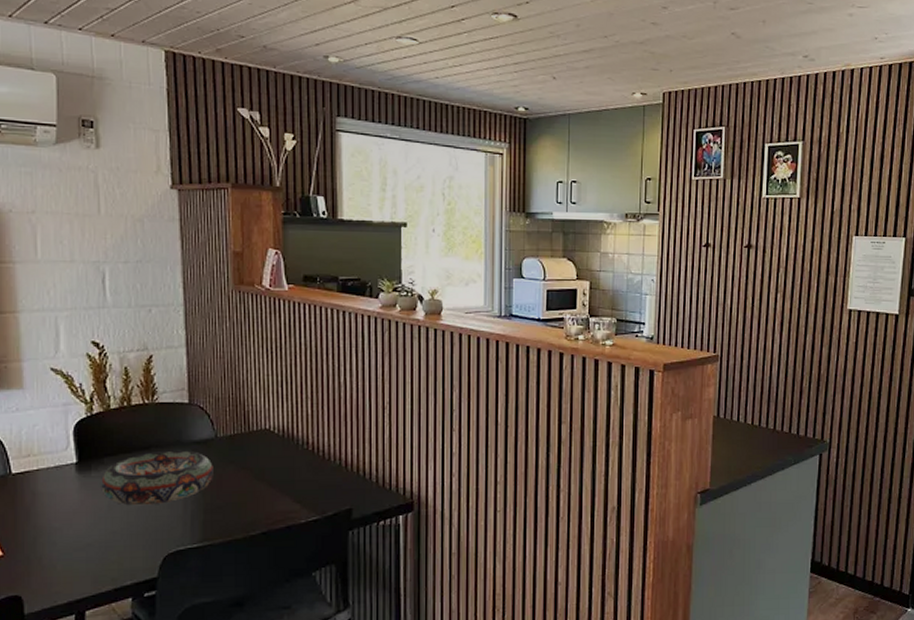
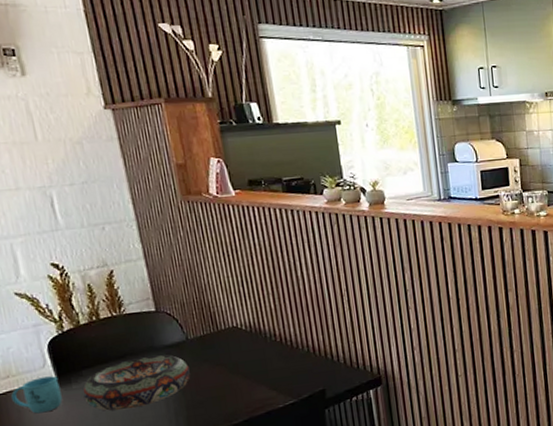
mug: none [29,460,79,499] -> present [11,375,63,414]

